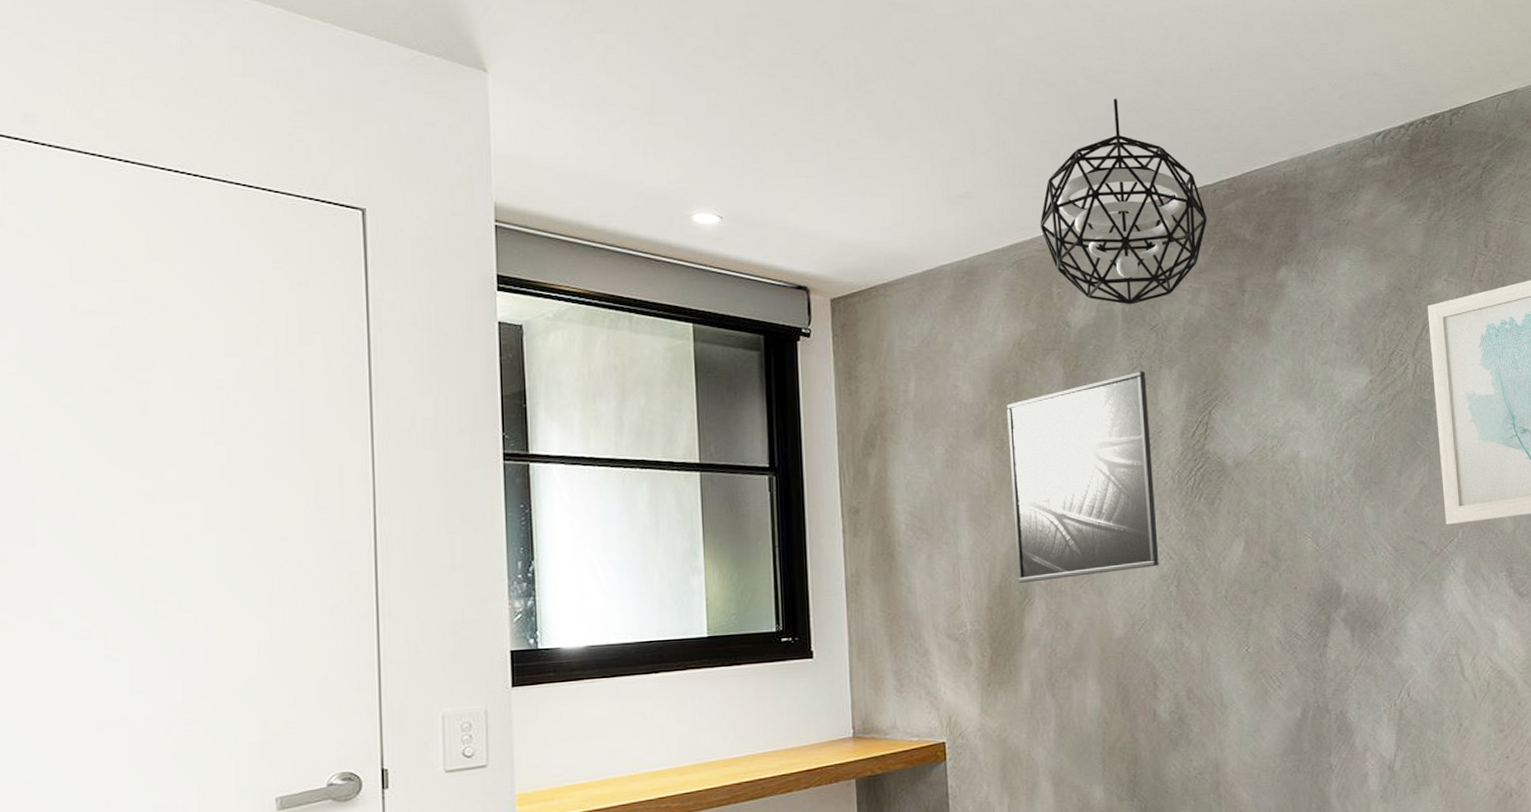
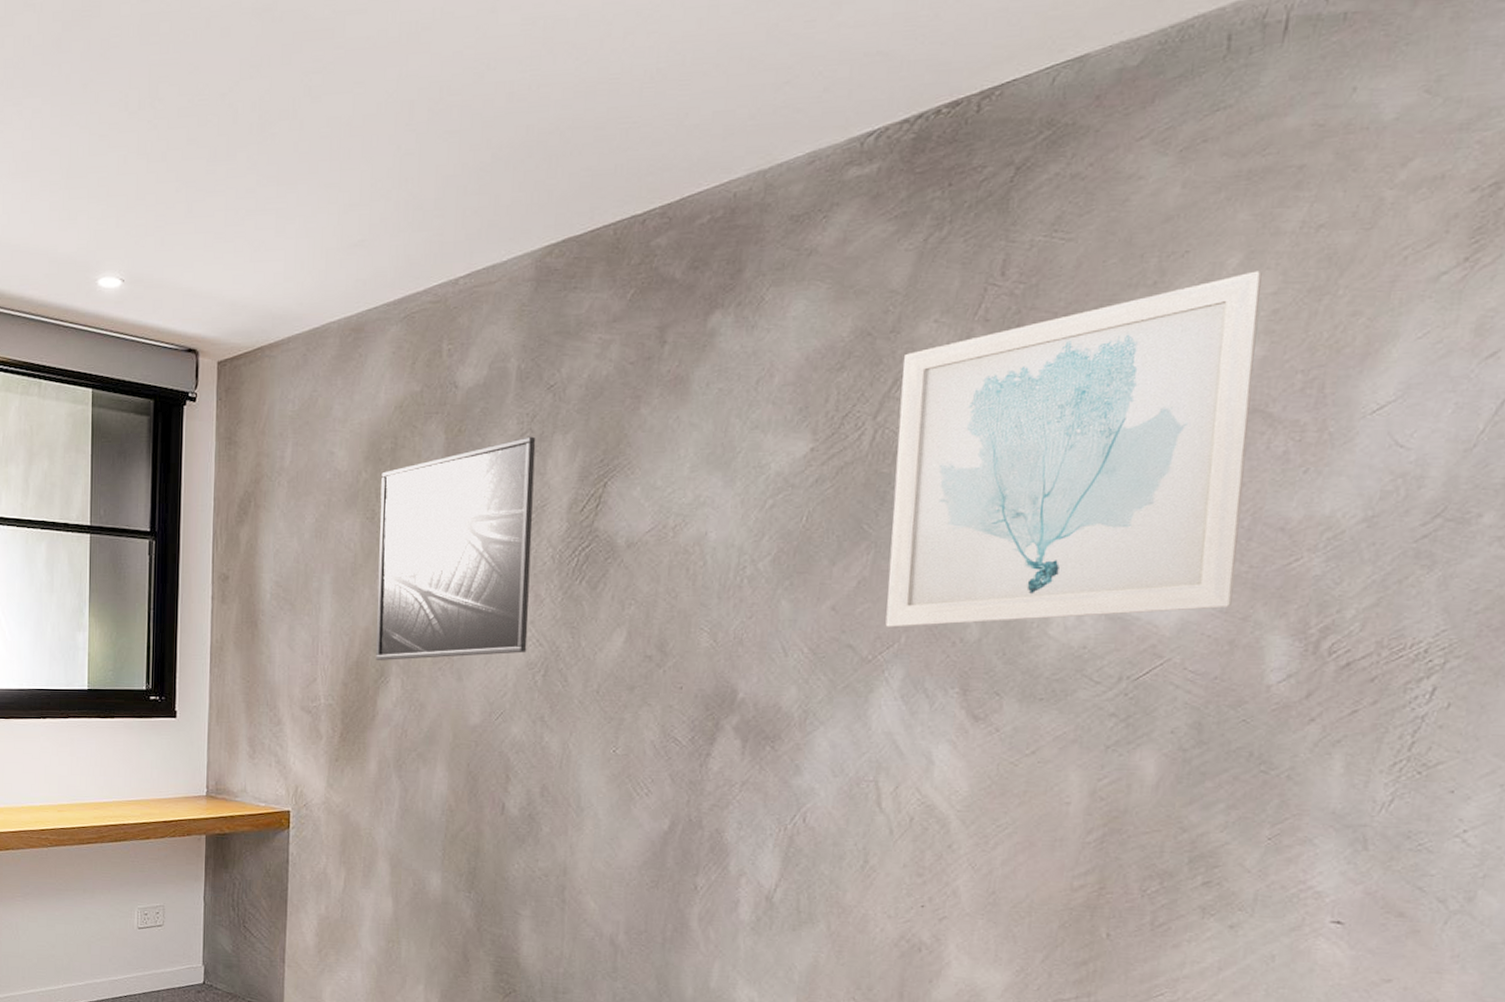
pendant light: present [1040,99,1208,305] -> none [436,118,631,362]

